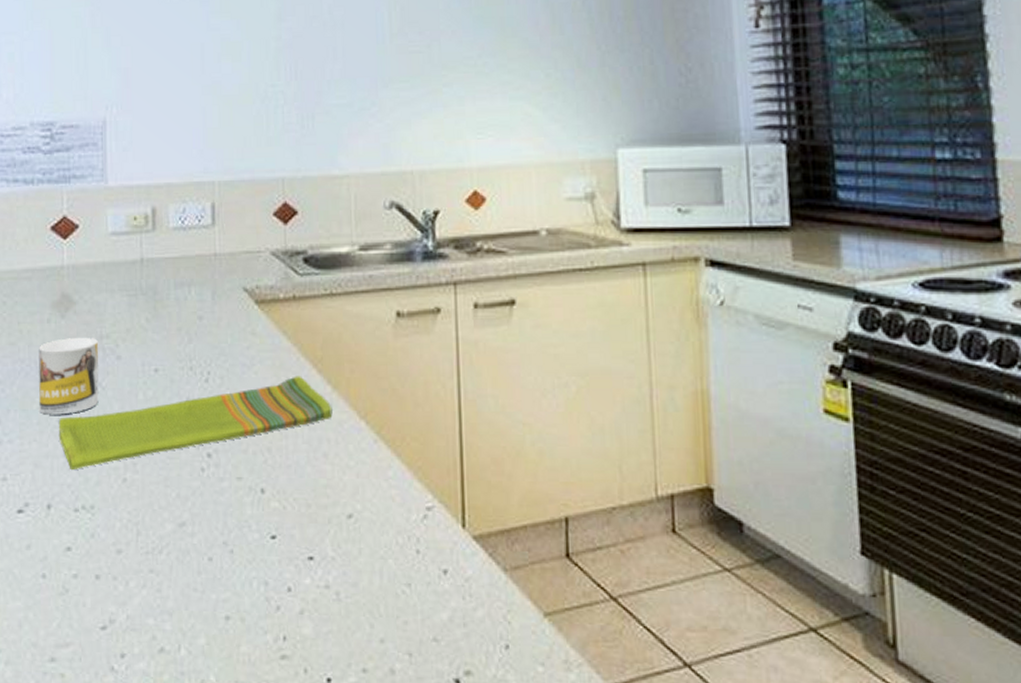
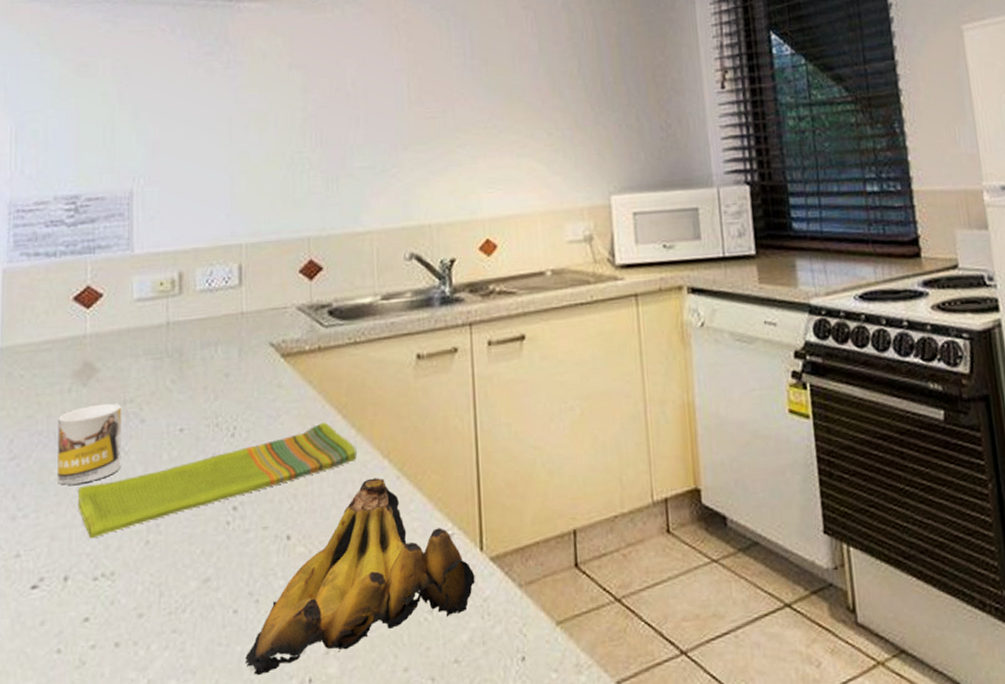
banana bunch: none [220,439,457,626] -> present [245,478,475,676]

